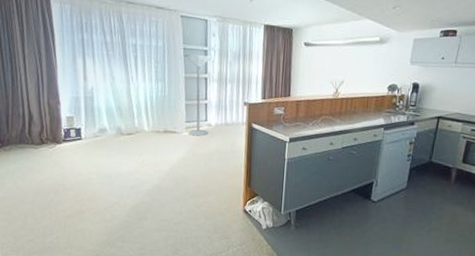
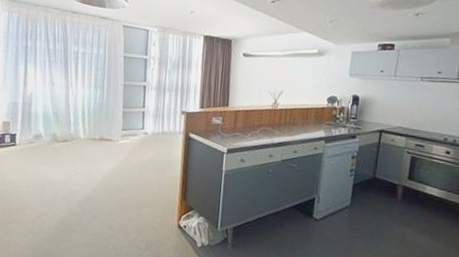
floor lamp: present [183,54,213,136] -> none [123,62,152,145]

